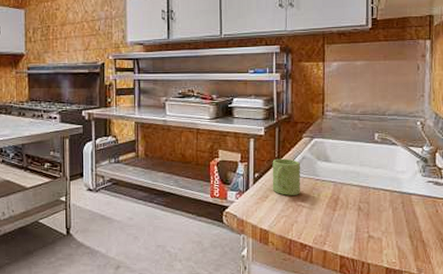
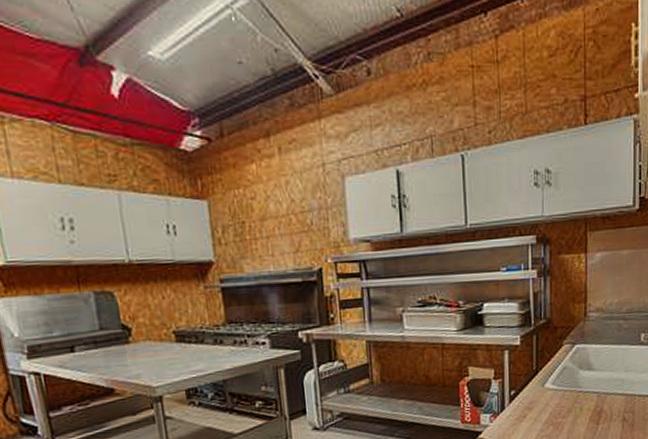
mug: present [272,158,301,195] -> none [530,370,562,413]

